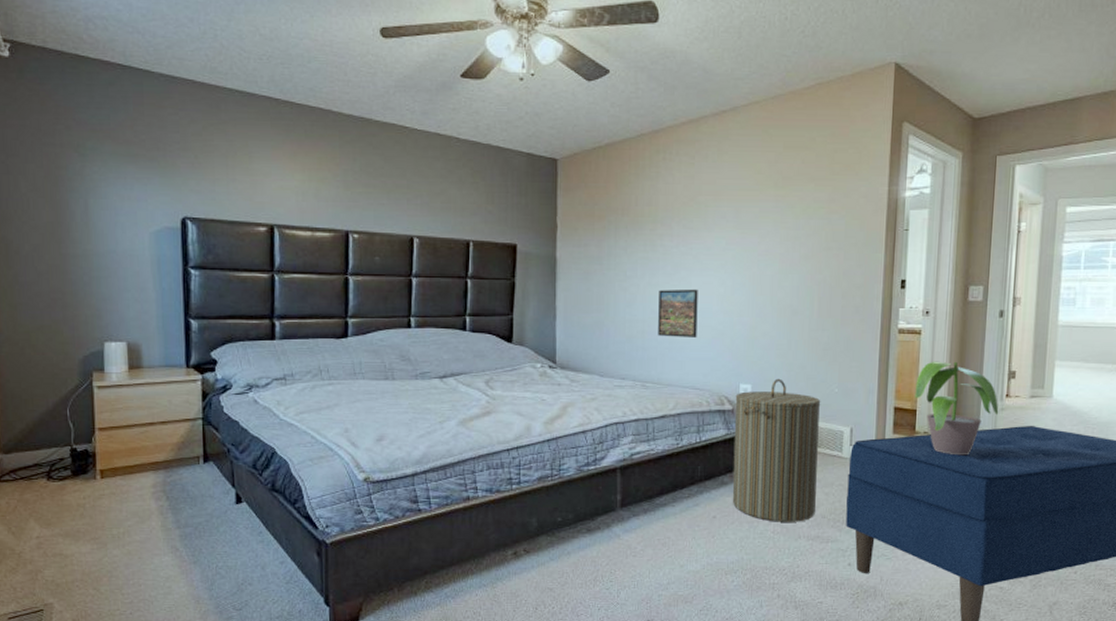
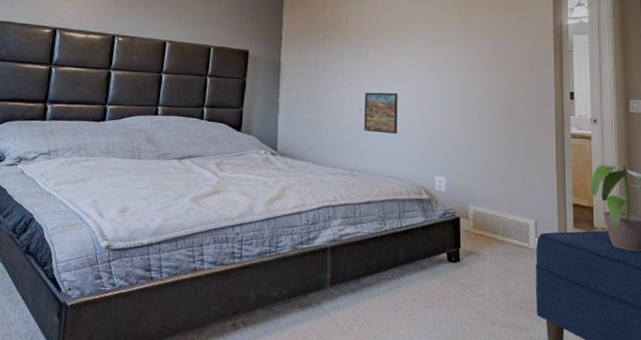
laundry hamper: present [732,378,821,522] -> none [431,173,507,309]

